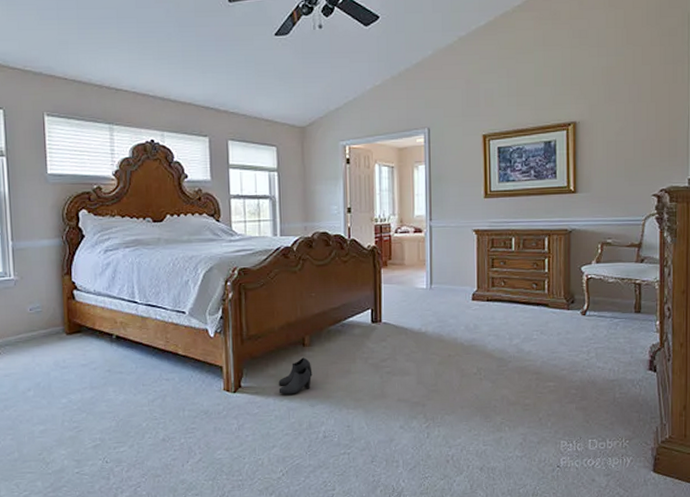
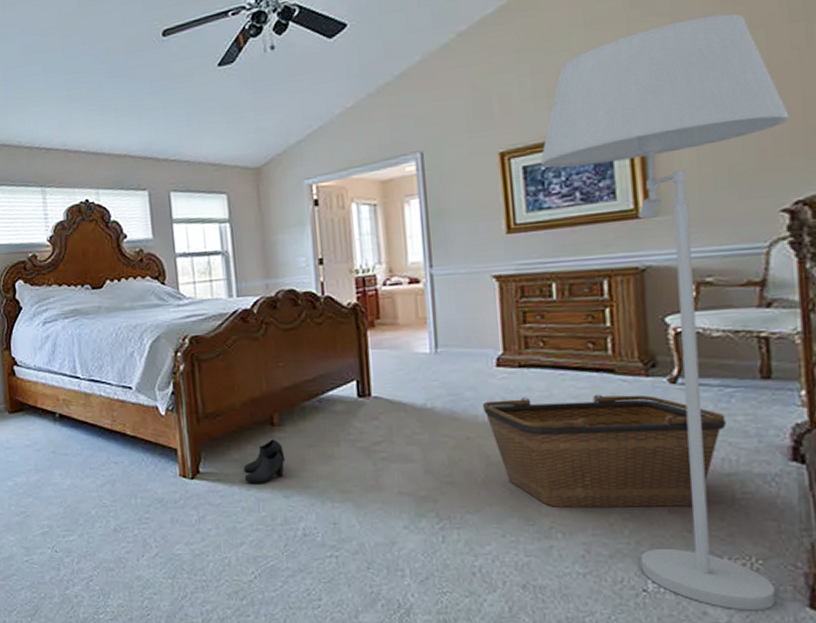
bicycle basket: none [460,322,613,408] -> present [482,393,726,508]
floor lamp: none [509,52,661,477] -> present [540,13,789,611]

